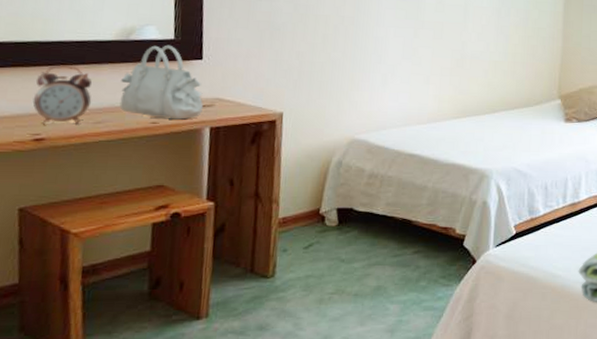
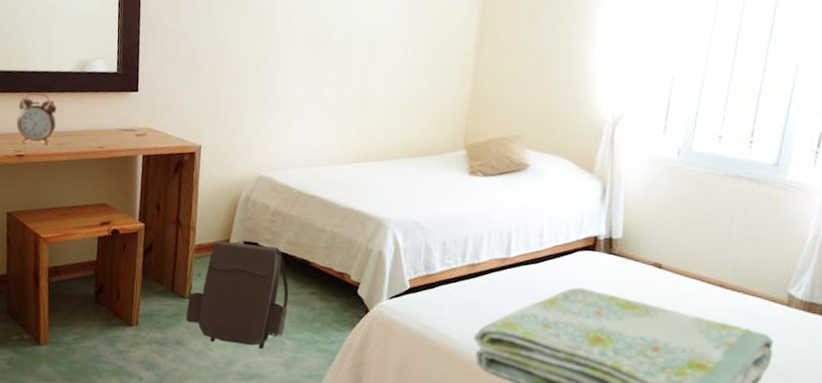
shoulder bag: present [119,44,203,120] -> none [76,77,138,146]
backpack: none [269,210,391,321] -> present [185,240,289,350]

